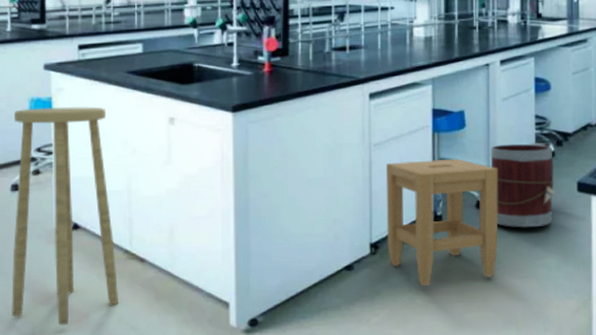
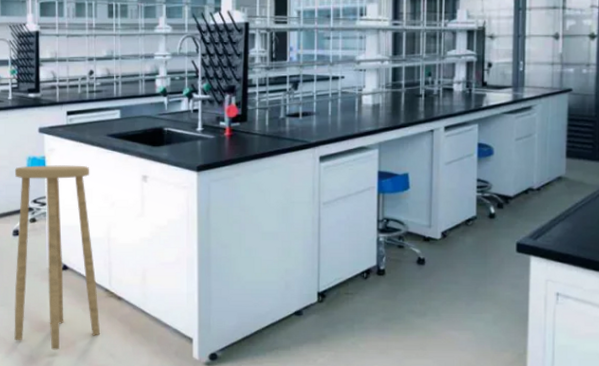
stool: present [385,158,498,287] -> none [333,217,439,334]
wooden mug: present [490,142,555,228] -> none [432,204,495,284]

